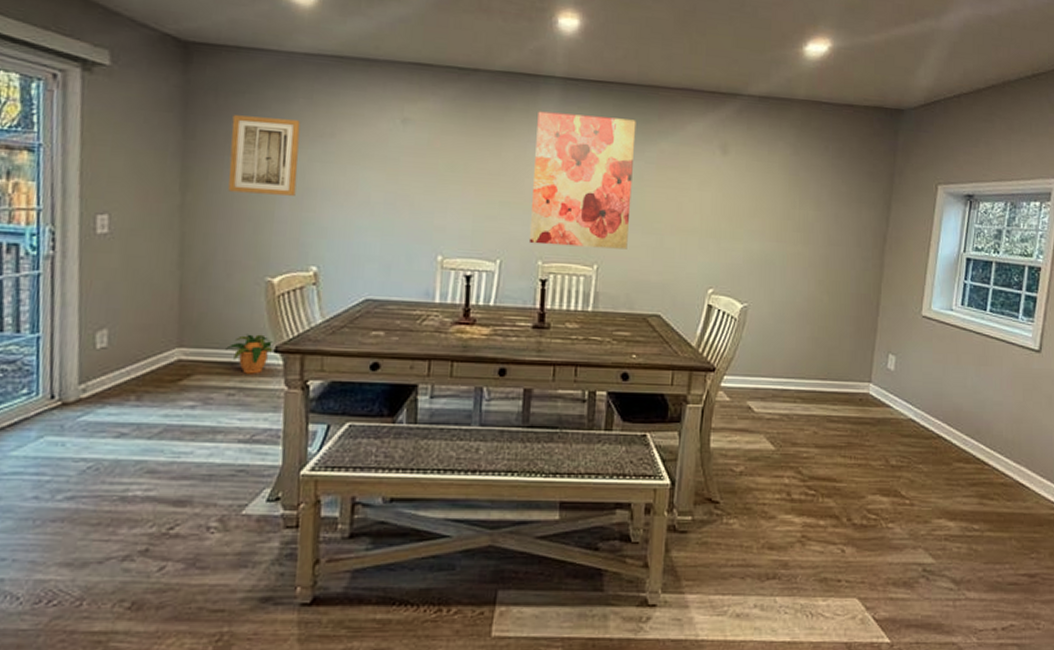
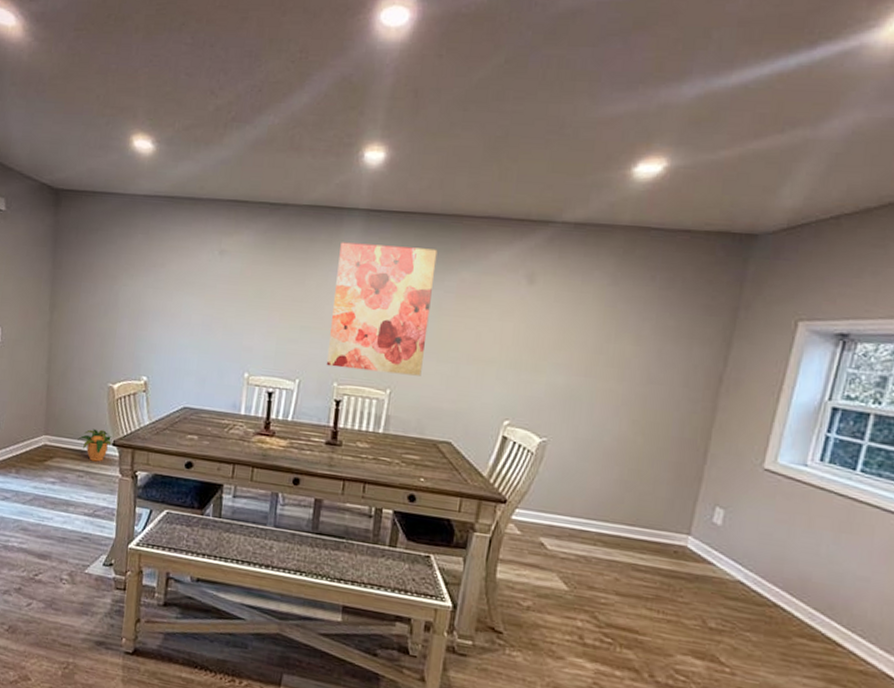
wall art: present [228,115,301,196] -> none [83,249,139,317]

